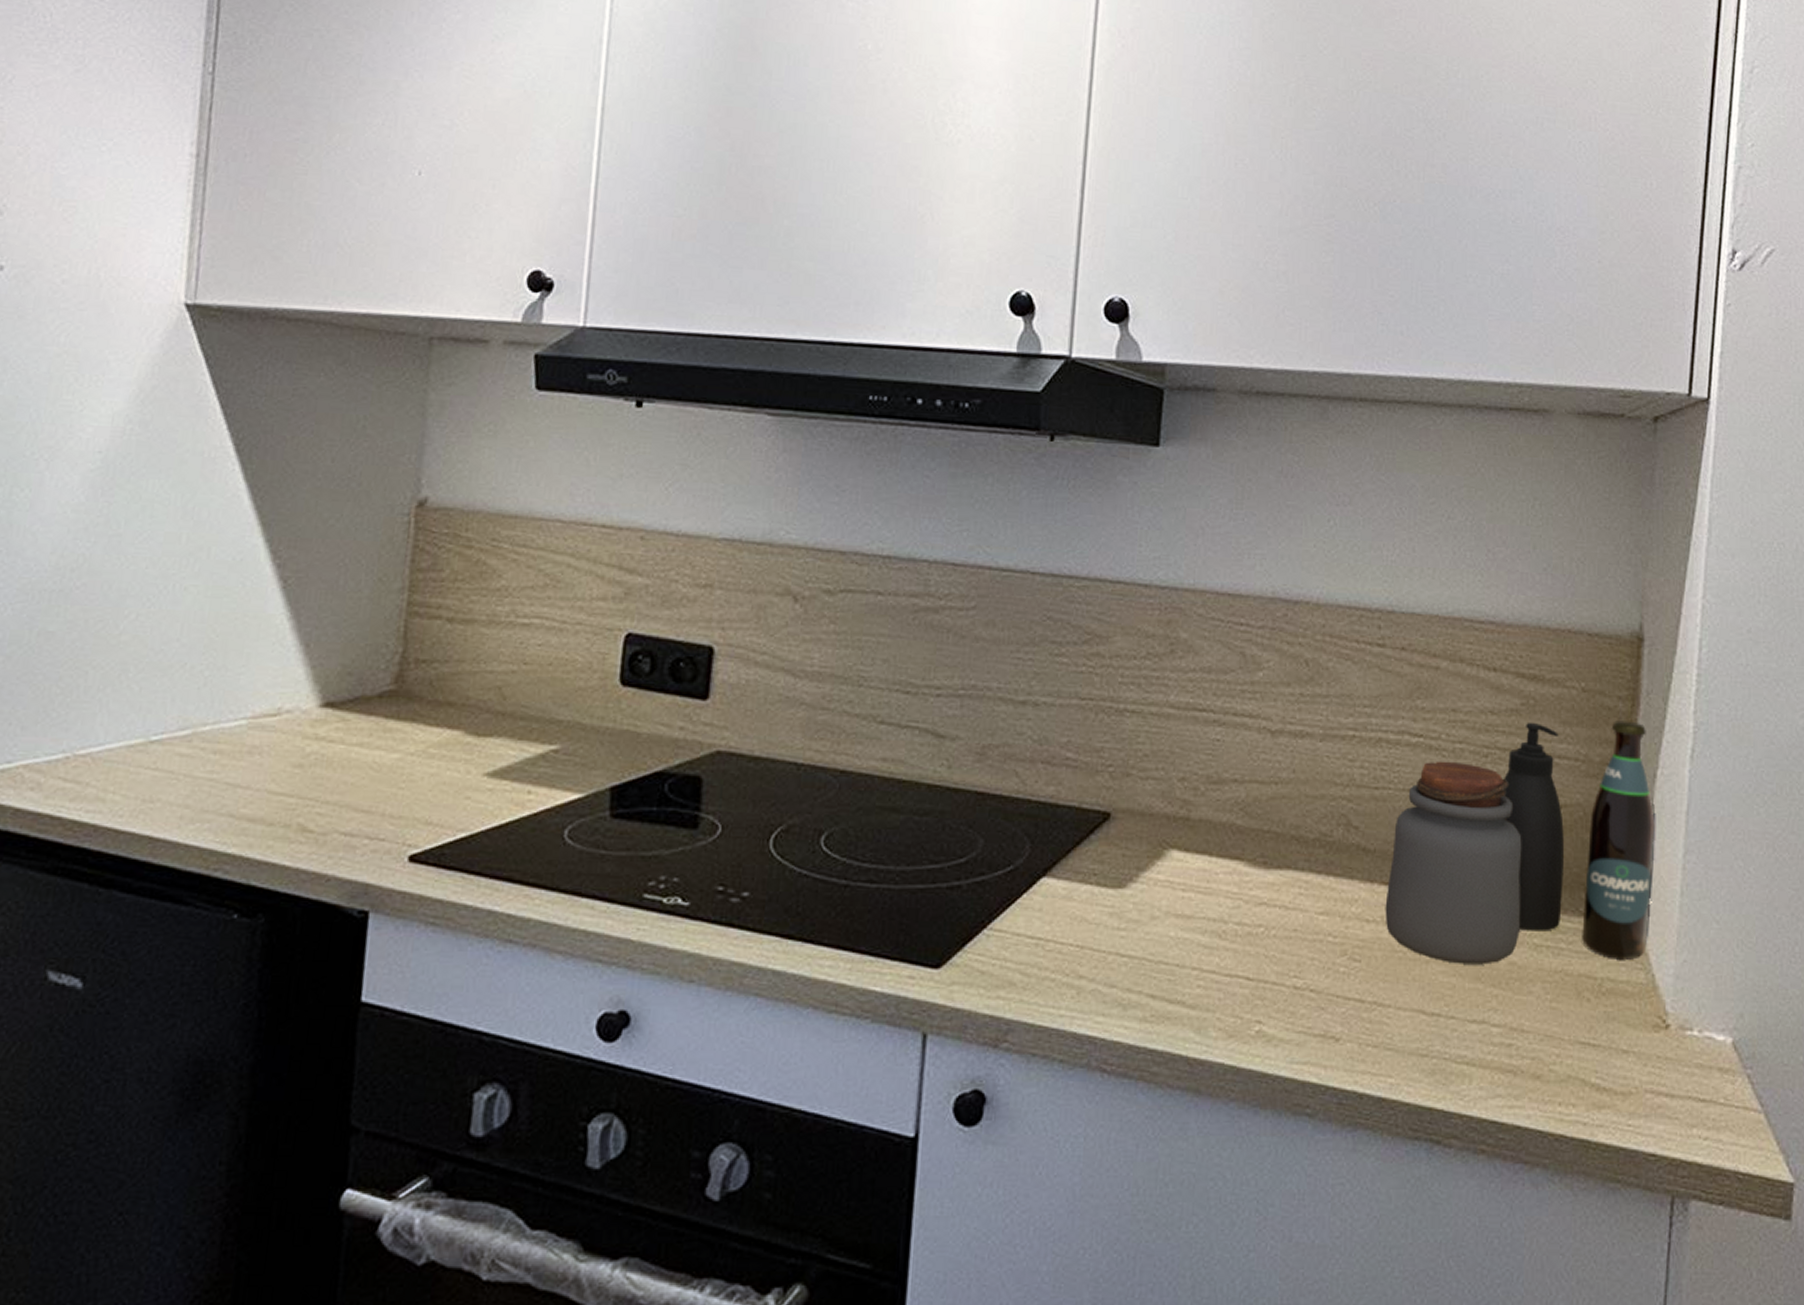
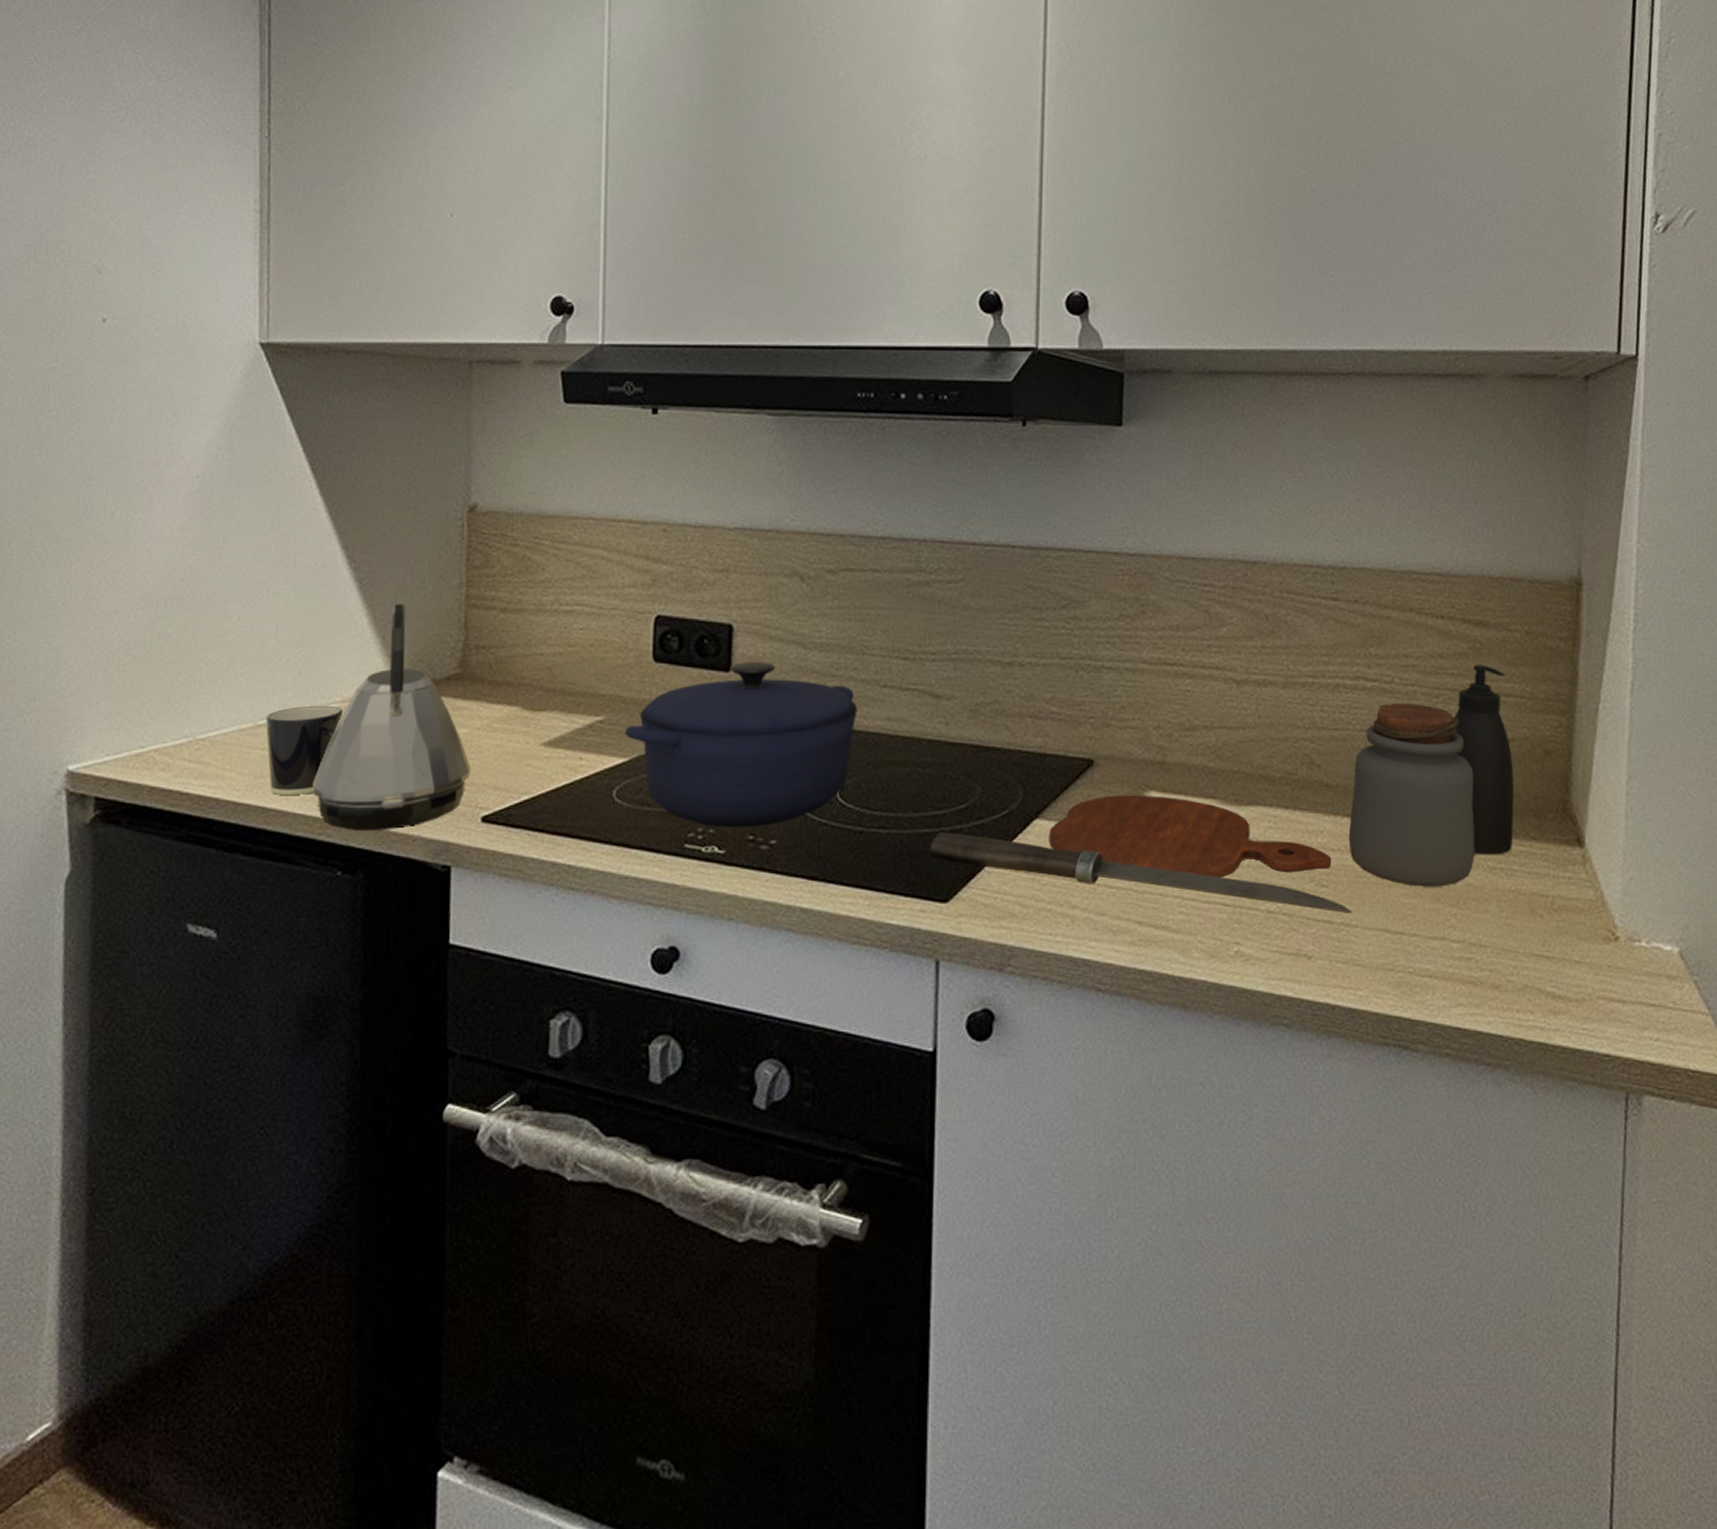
mug: none [159,720,255,825] -> present [265,705,344,796]
kettle: none [209,608,400,868] -> present [312,604,471,831]
cooking pot: none [583,688,850,877] -> present [625,661,857,828]
knife: none [922,889,1386,993] -> present [930,832,1352,915]
cutting board: none [1056,852,1366,949] -> present [1049,794,1332,878]
bottle: present [1582,720,1655,960] -> none [1533,660,1599,879]

